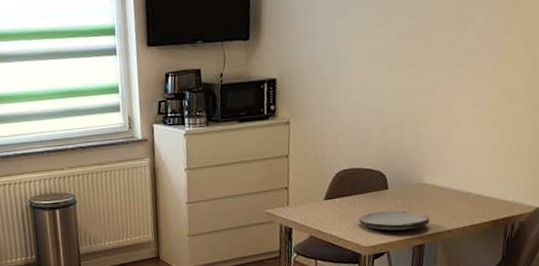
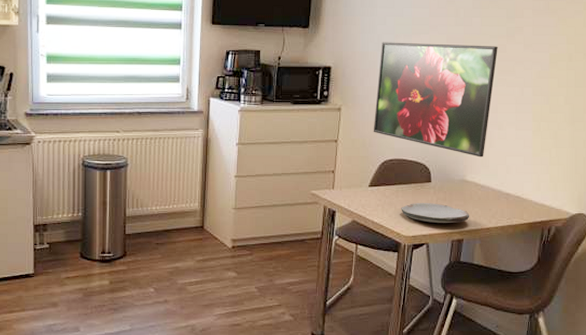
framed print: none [324,39,451,159] -> present [373,42,498,158]

